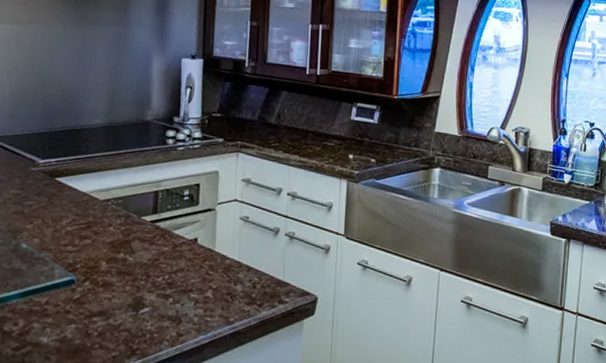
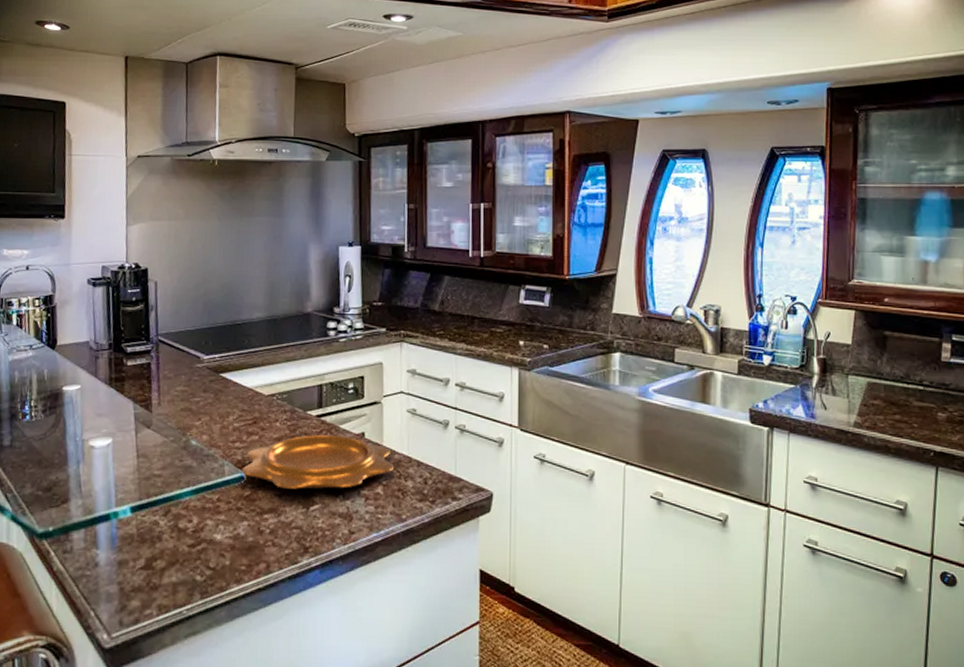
decorative bowl: none [72,239,224,293] -> present [241,434,394,490]

